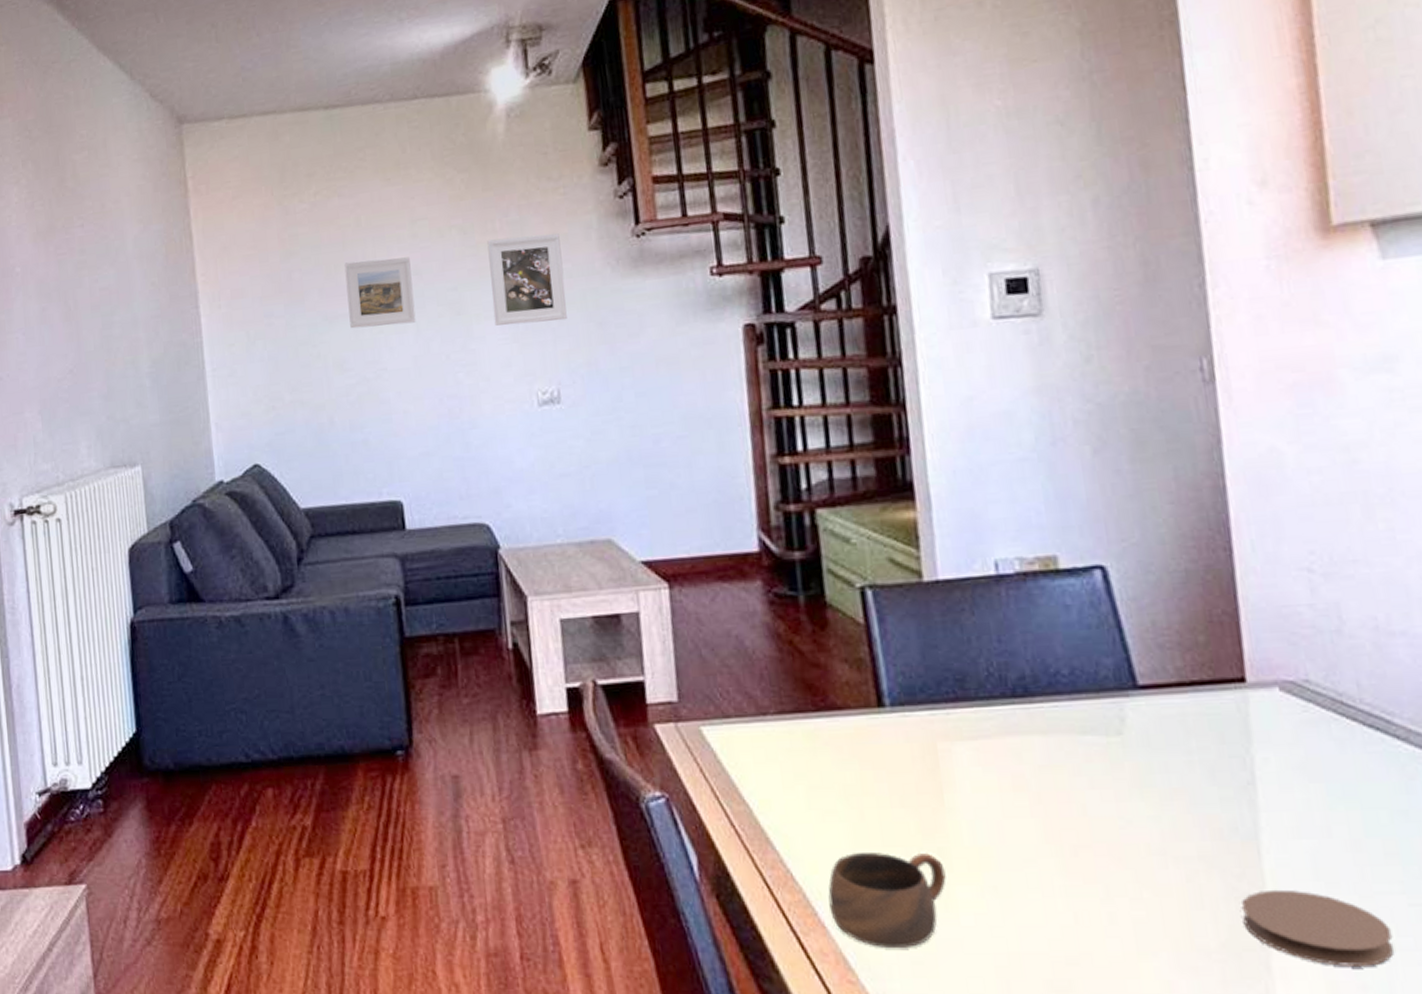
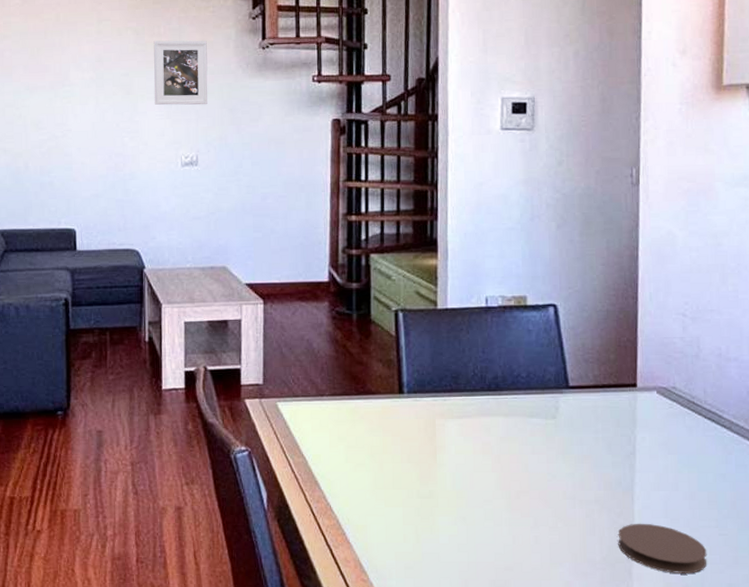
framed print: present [344,257,416,329] -> none [45,47,96,98]
cup: present [828,851,946,949] -> none [354,492,433,558]

